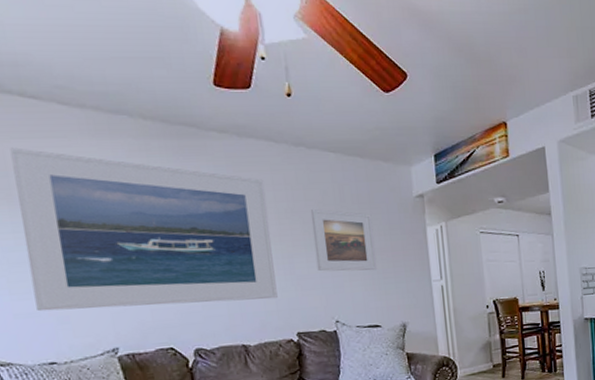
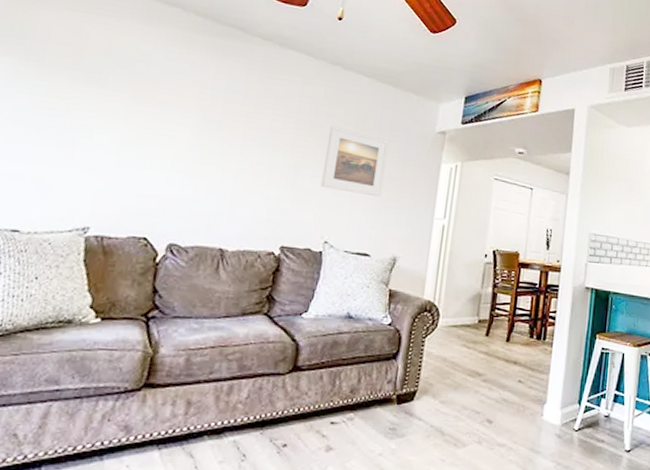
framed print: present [10,147,278,312] -> none [22,17,293,207]

